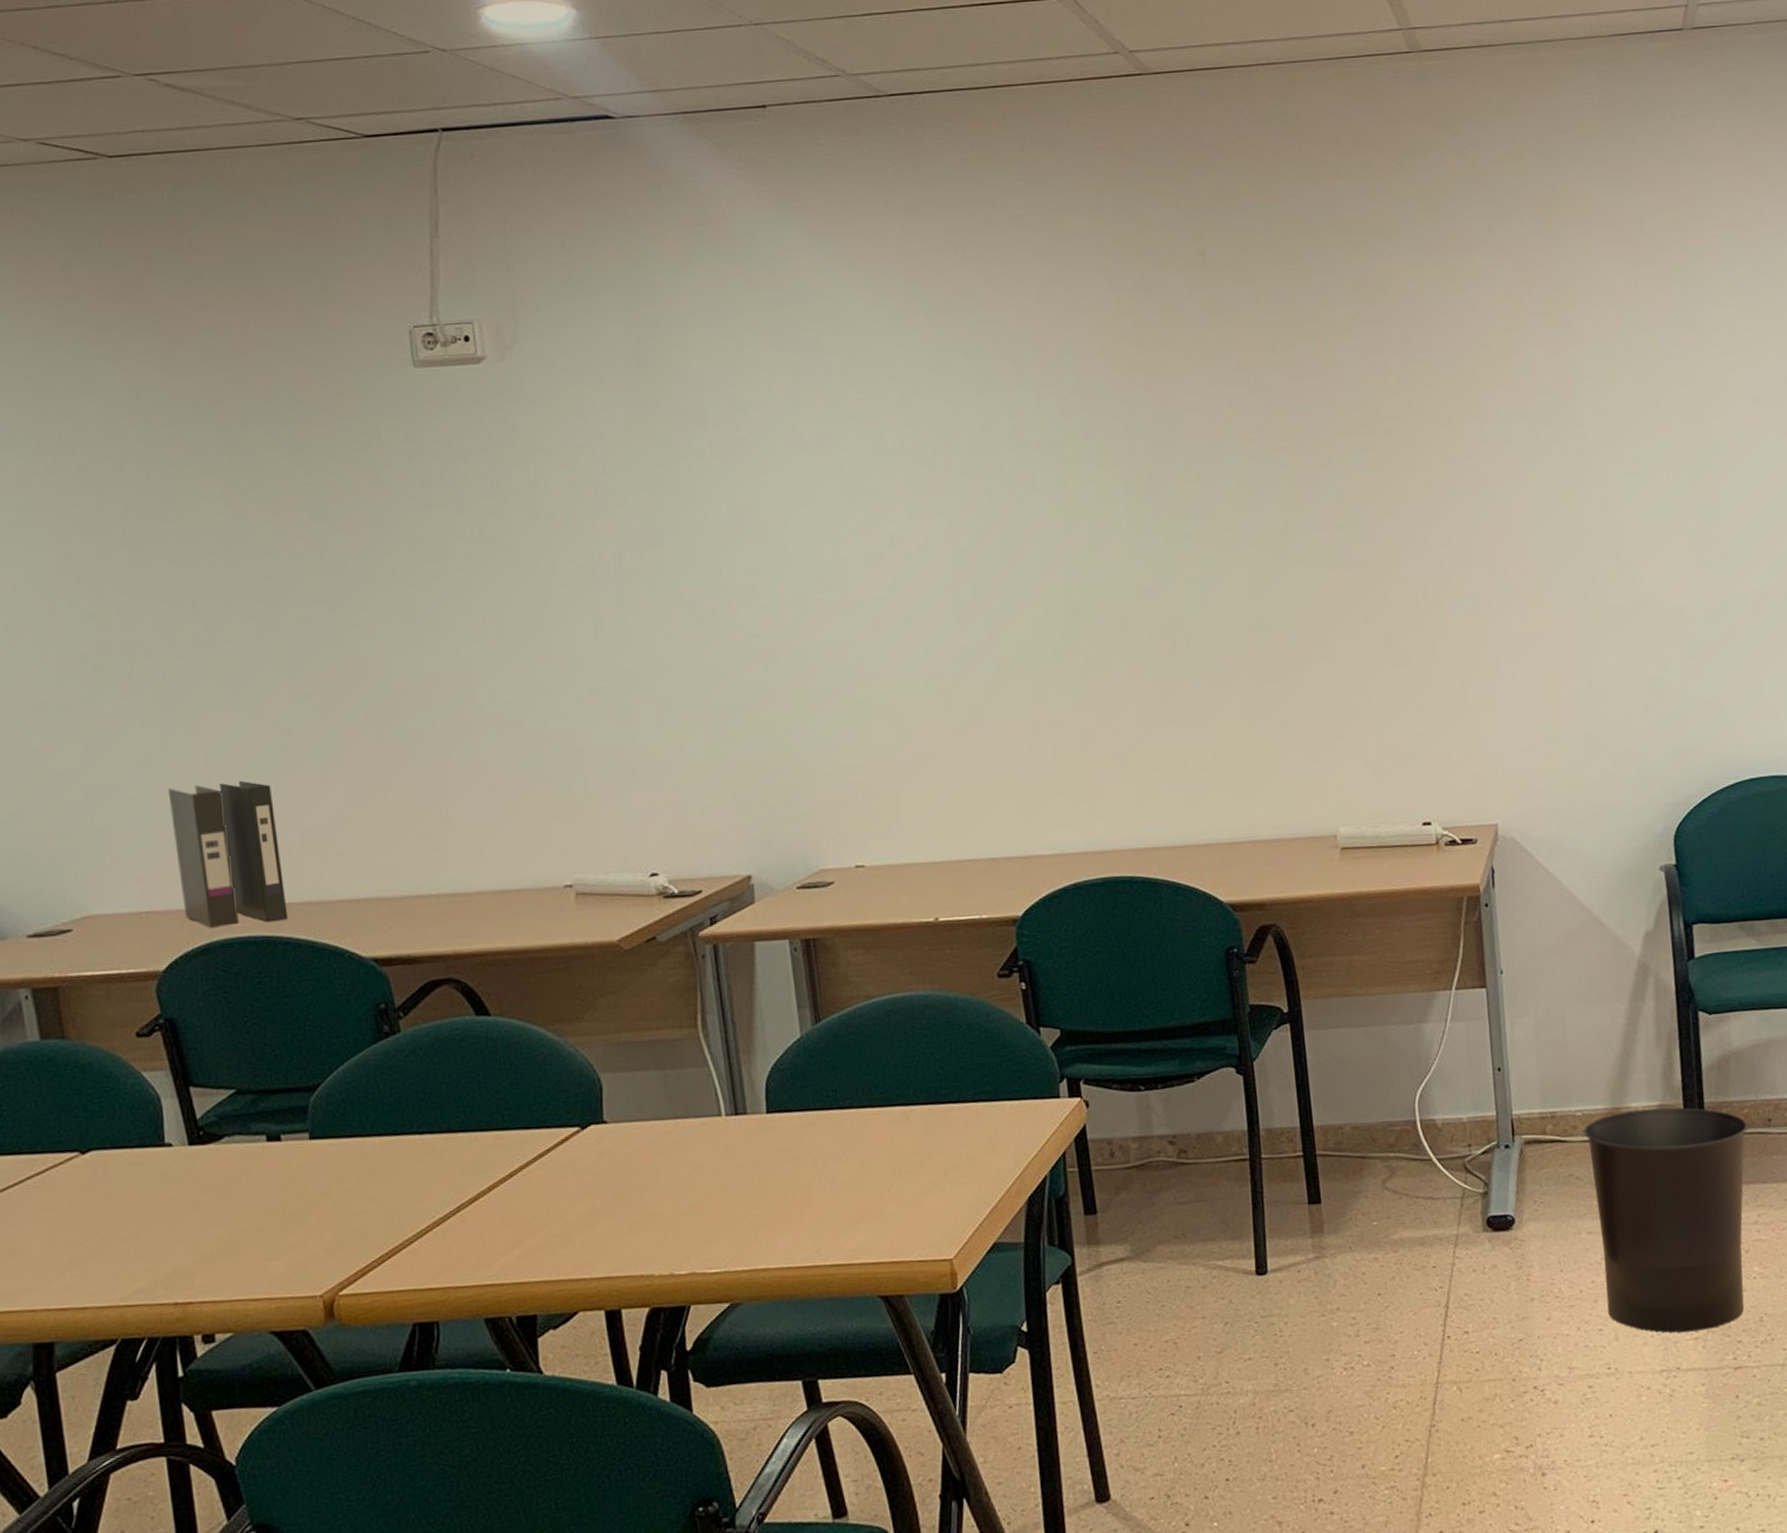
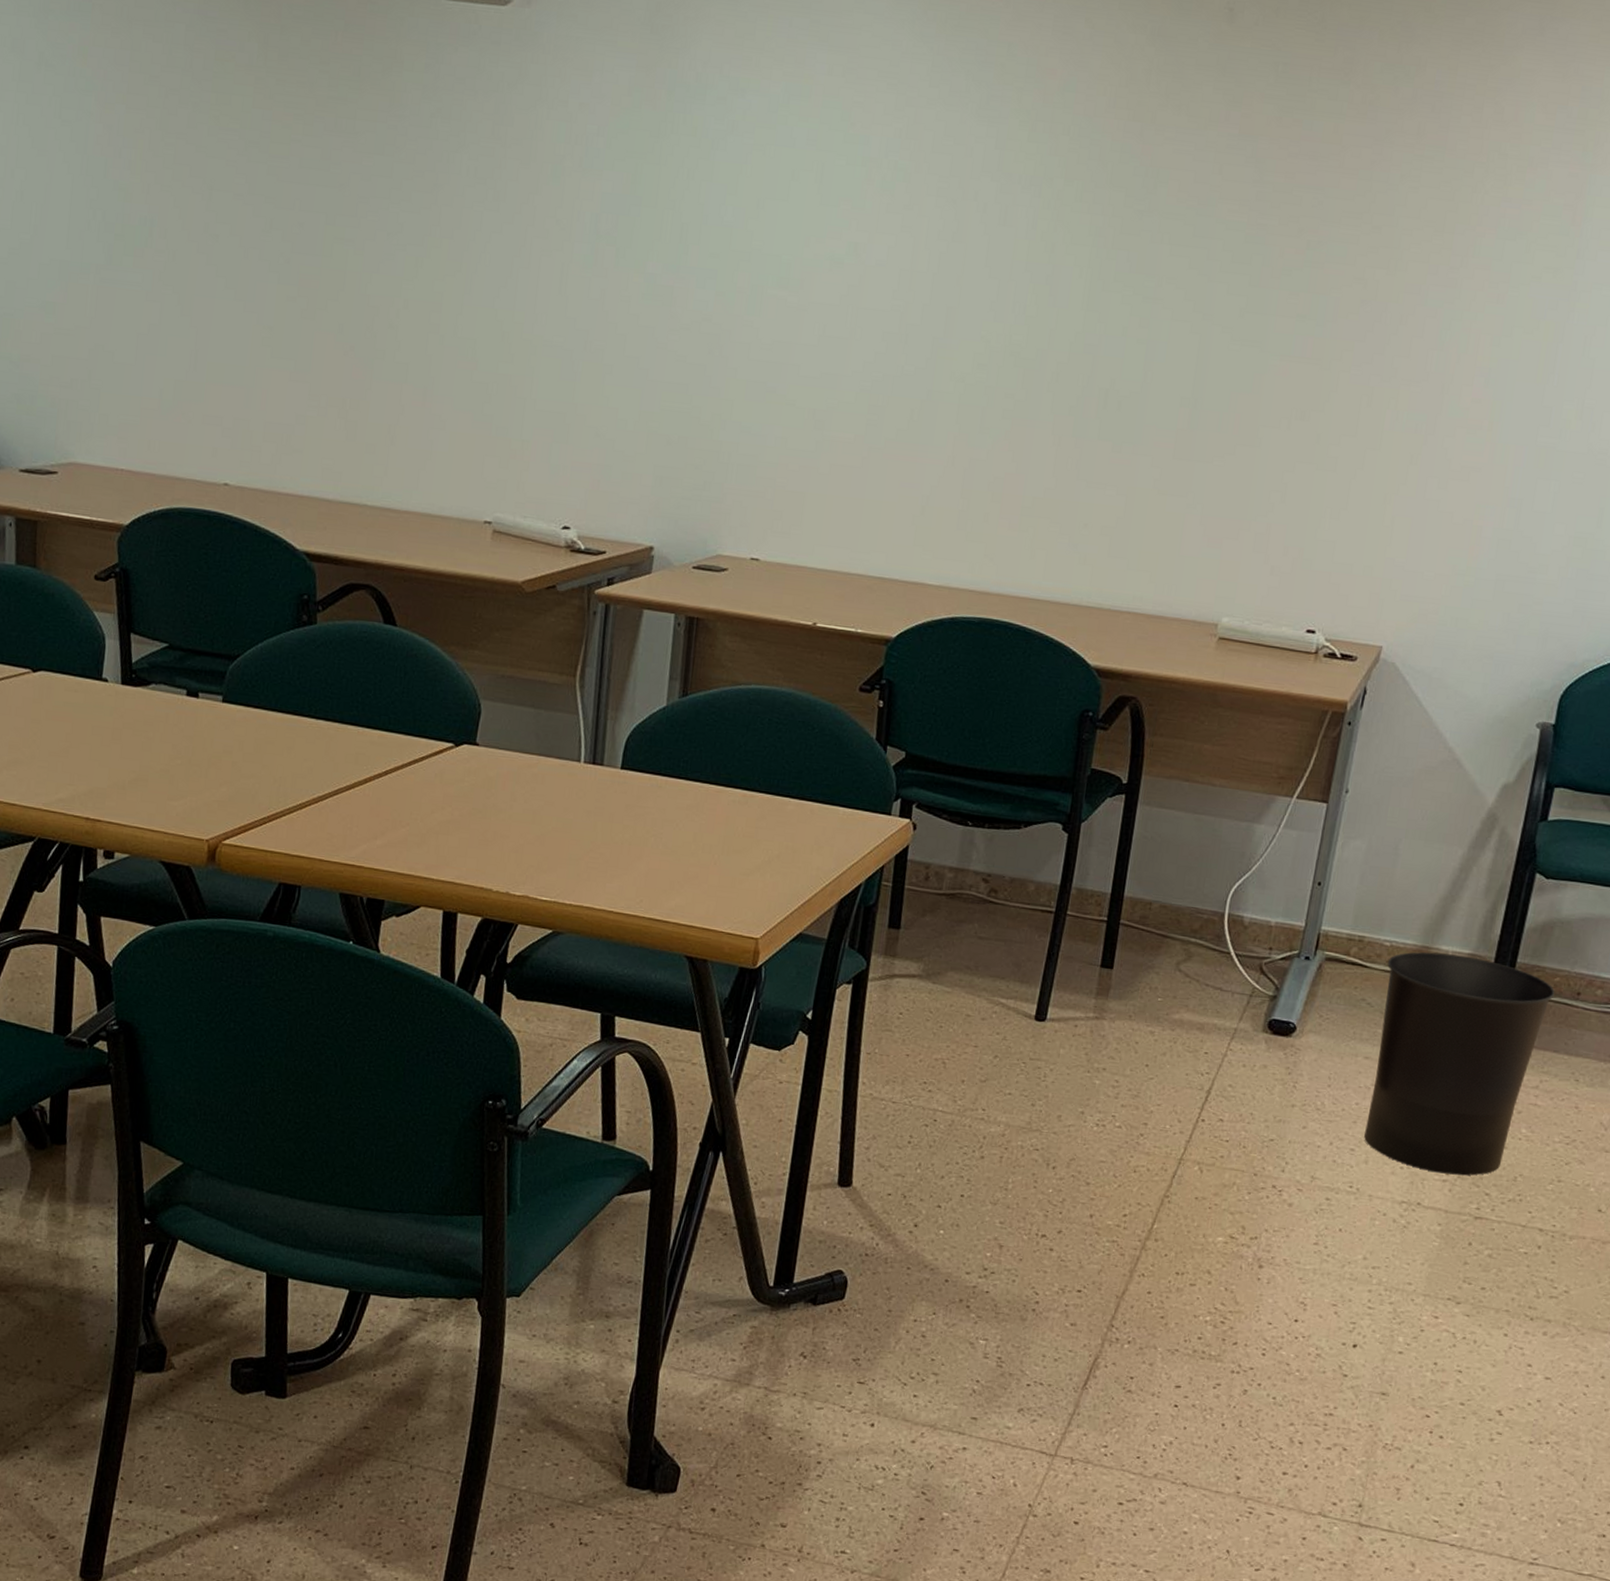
binder: present [167,785,239,928] -> none [153,360,204,497]
binder: present [220,780,288,923] -> none [197,365,246,502]

